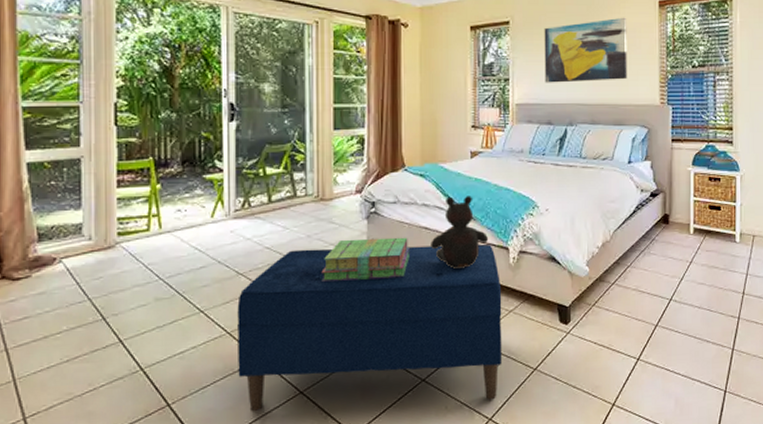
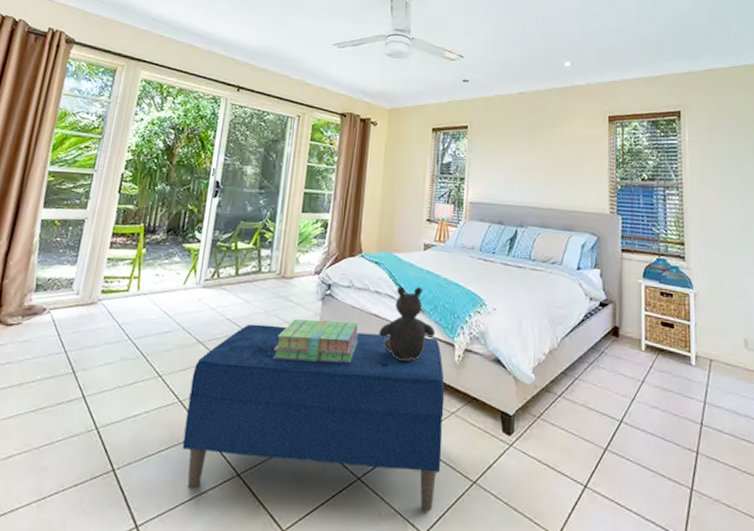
wall art: present [544,17,627,83] -> none [498,129,578,187]

